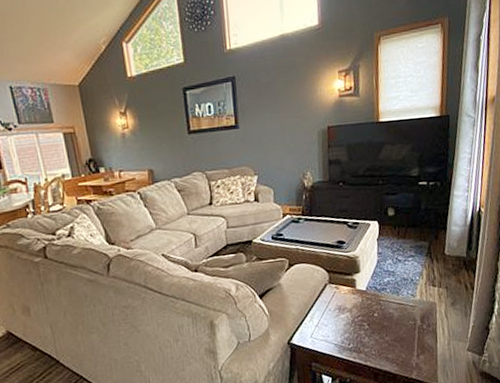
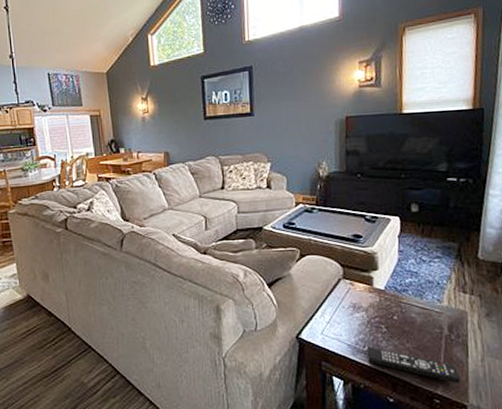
remote control: none [351,343,431,367] -> present [366,346,461,383]

